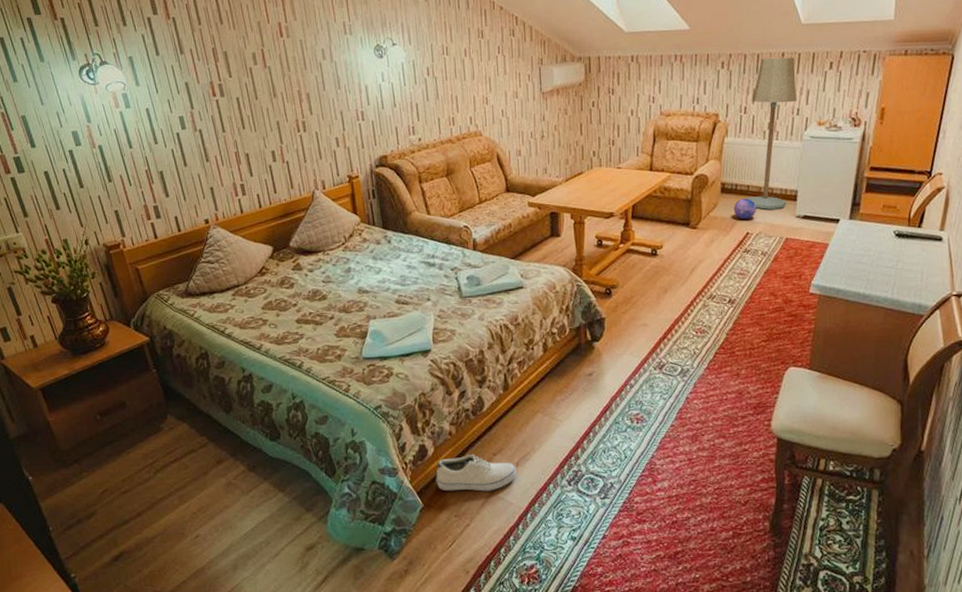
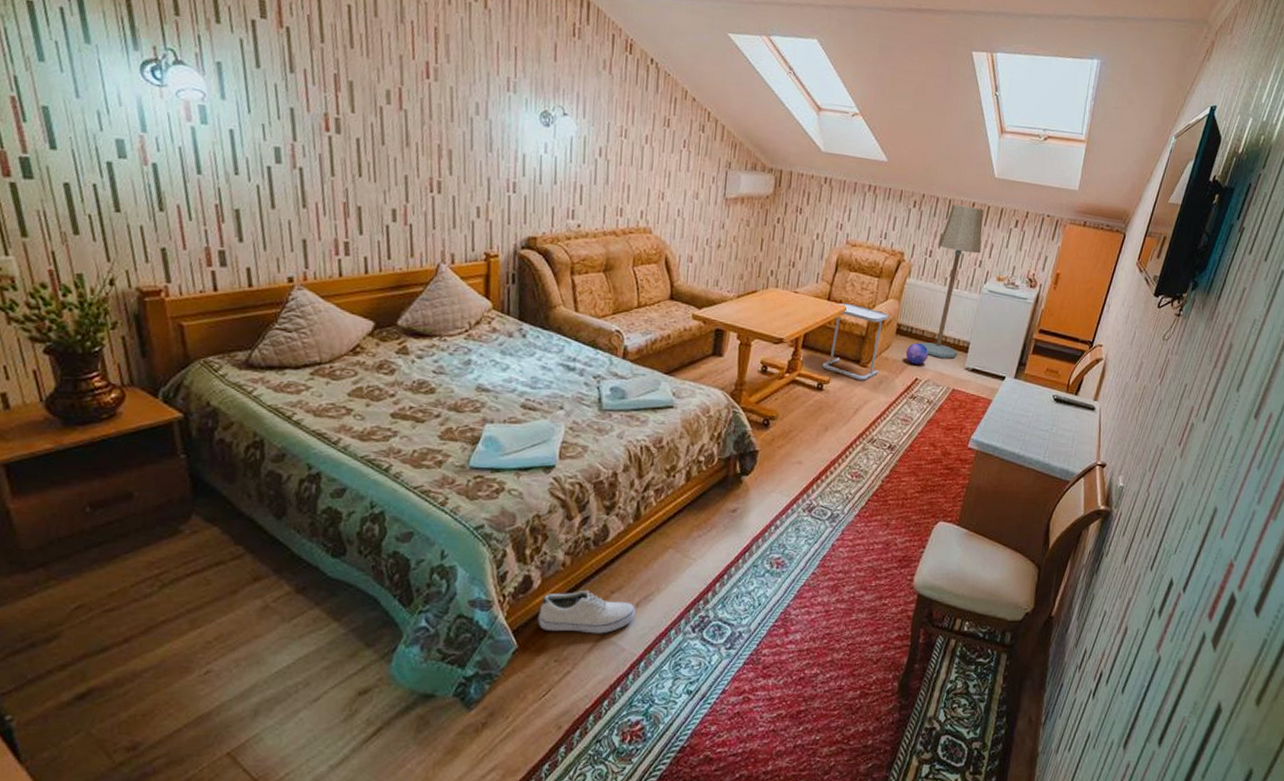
side table: none [653,170,712,242] -> present [822,303,889,381]

